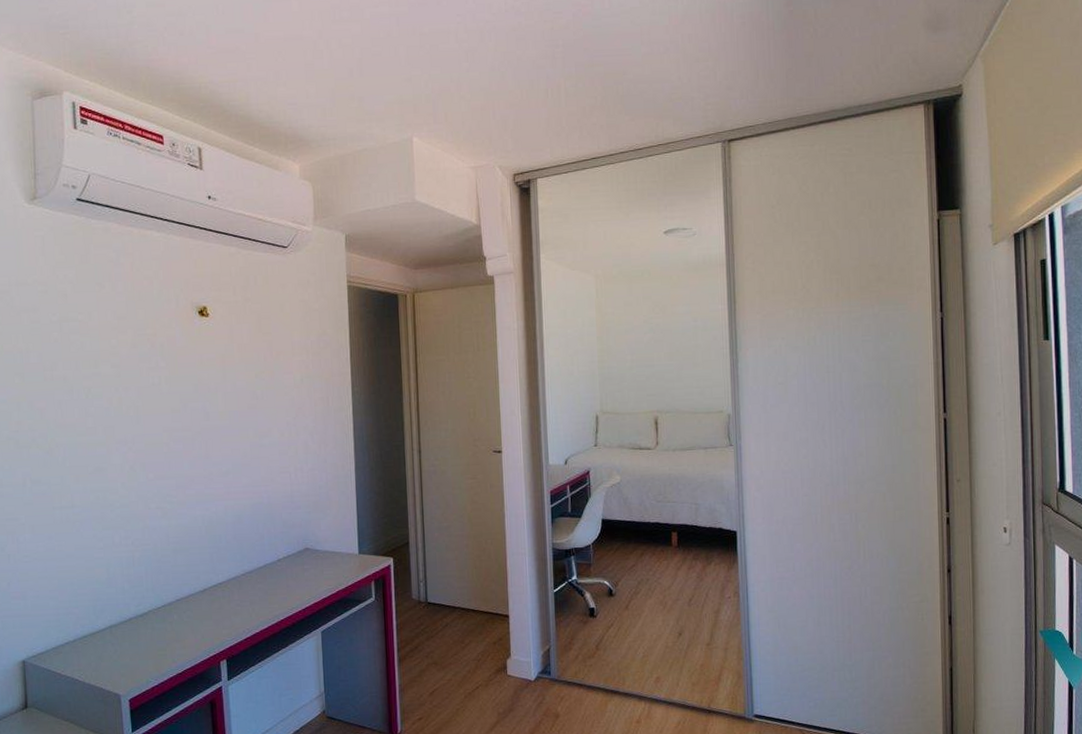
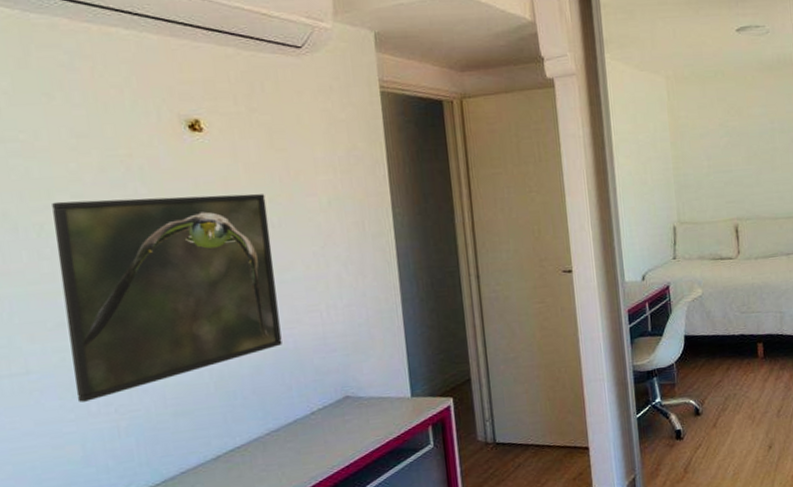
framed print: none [98,370,259,534] -> present [52,193,282,402]

